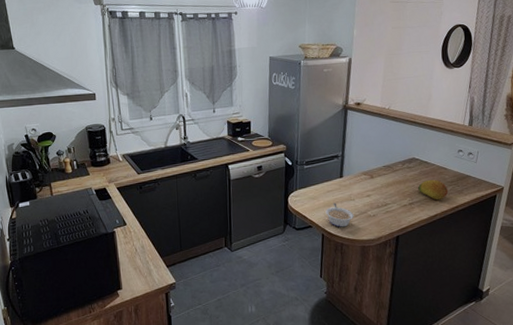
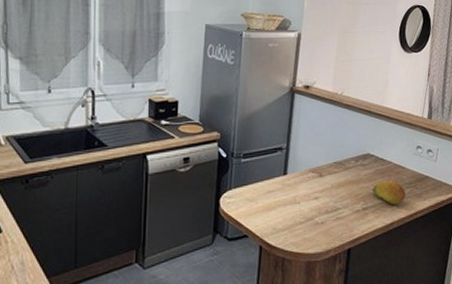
legume: present [325,202,354,227] -> none [265,206,299,237]

